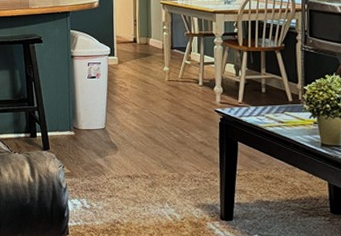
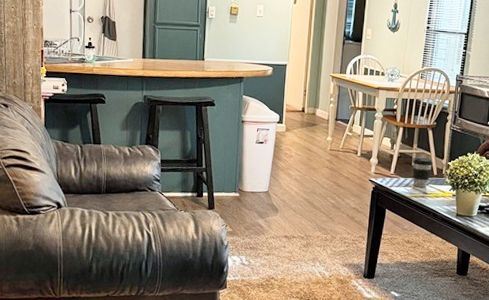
coffee cup: none [263,84,287,116] -> present [412,158,433,187]

